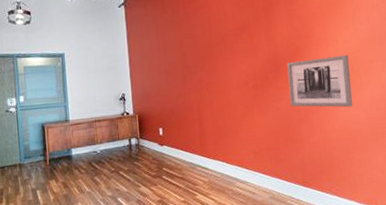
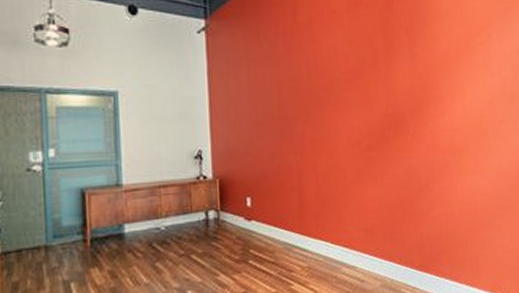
wall art: present [287,55,353,108] -> none [407,112,479,176]

